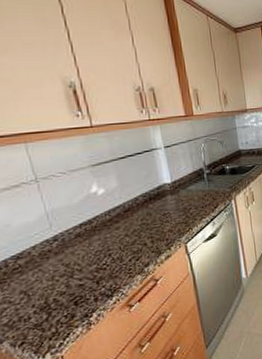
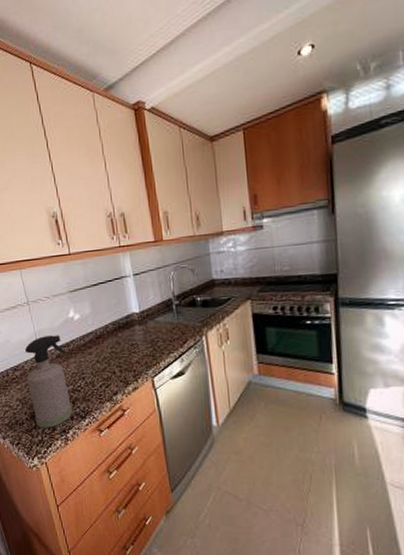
spray bottle: none [31,212,98,319] -> present [24,335,73,428]

